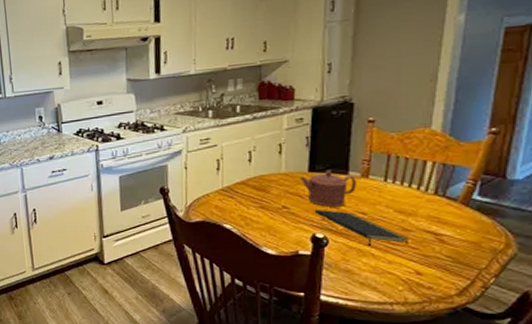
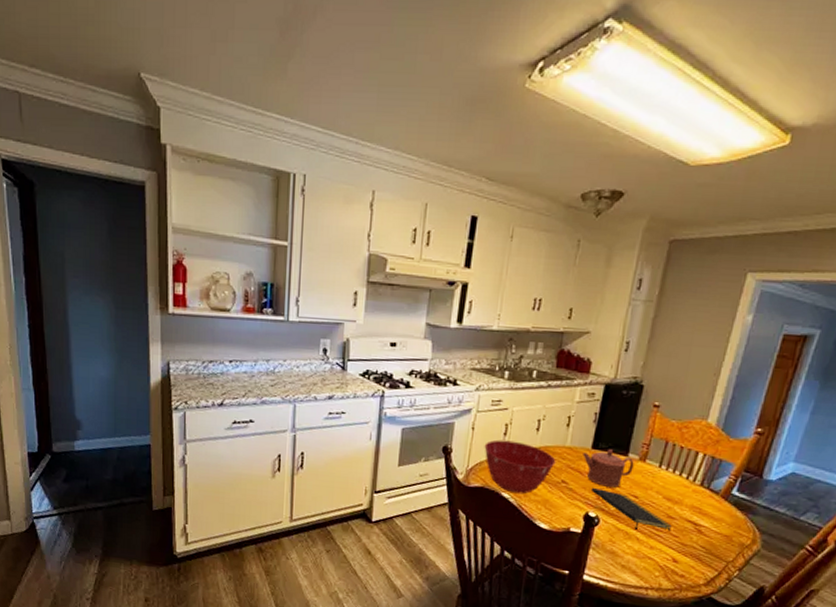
mixing bowl: none [199,174,273,224] -> present [484,439,556,494]

